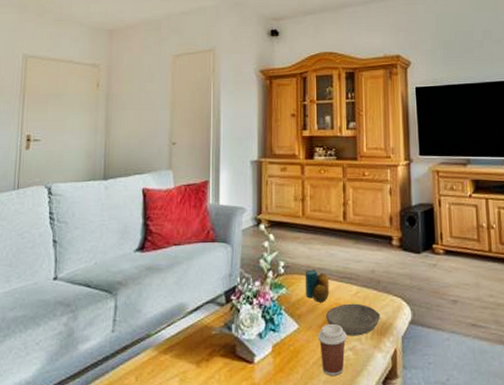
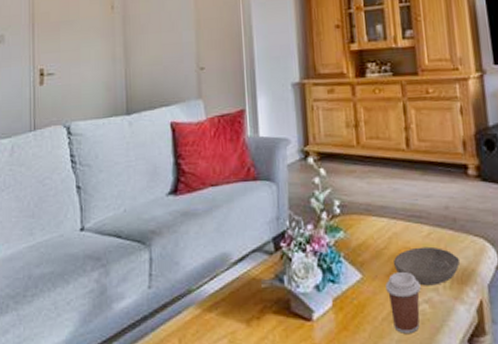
candle: present [305,269,330,302] -> none [364,207,396,247]

